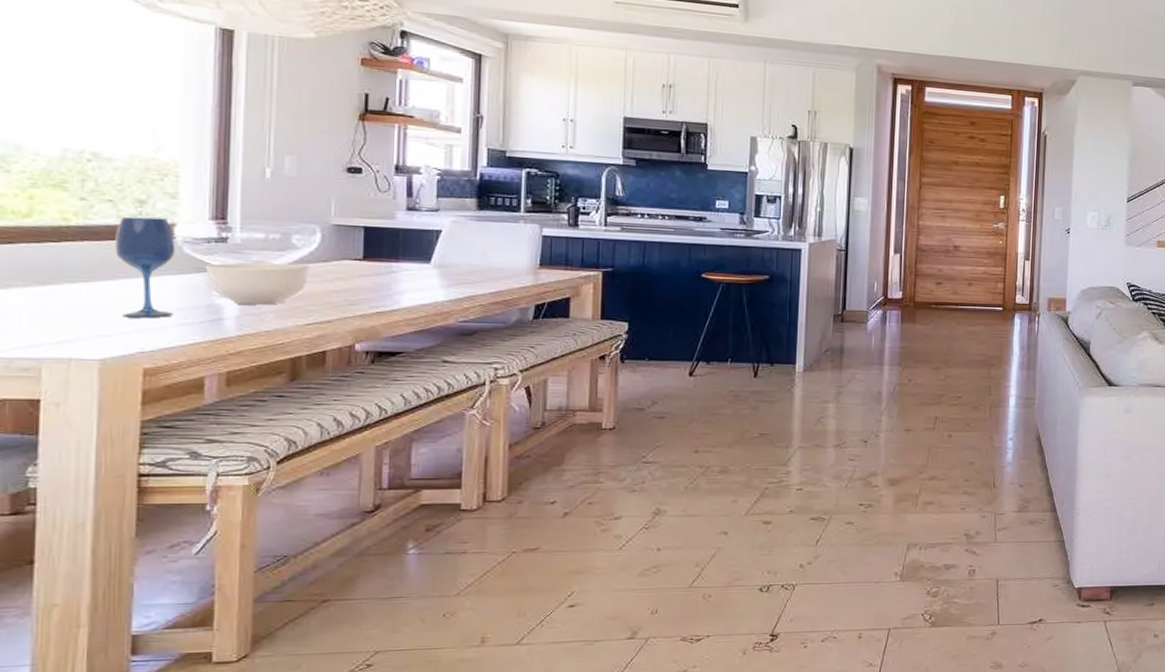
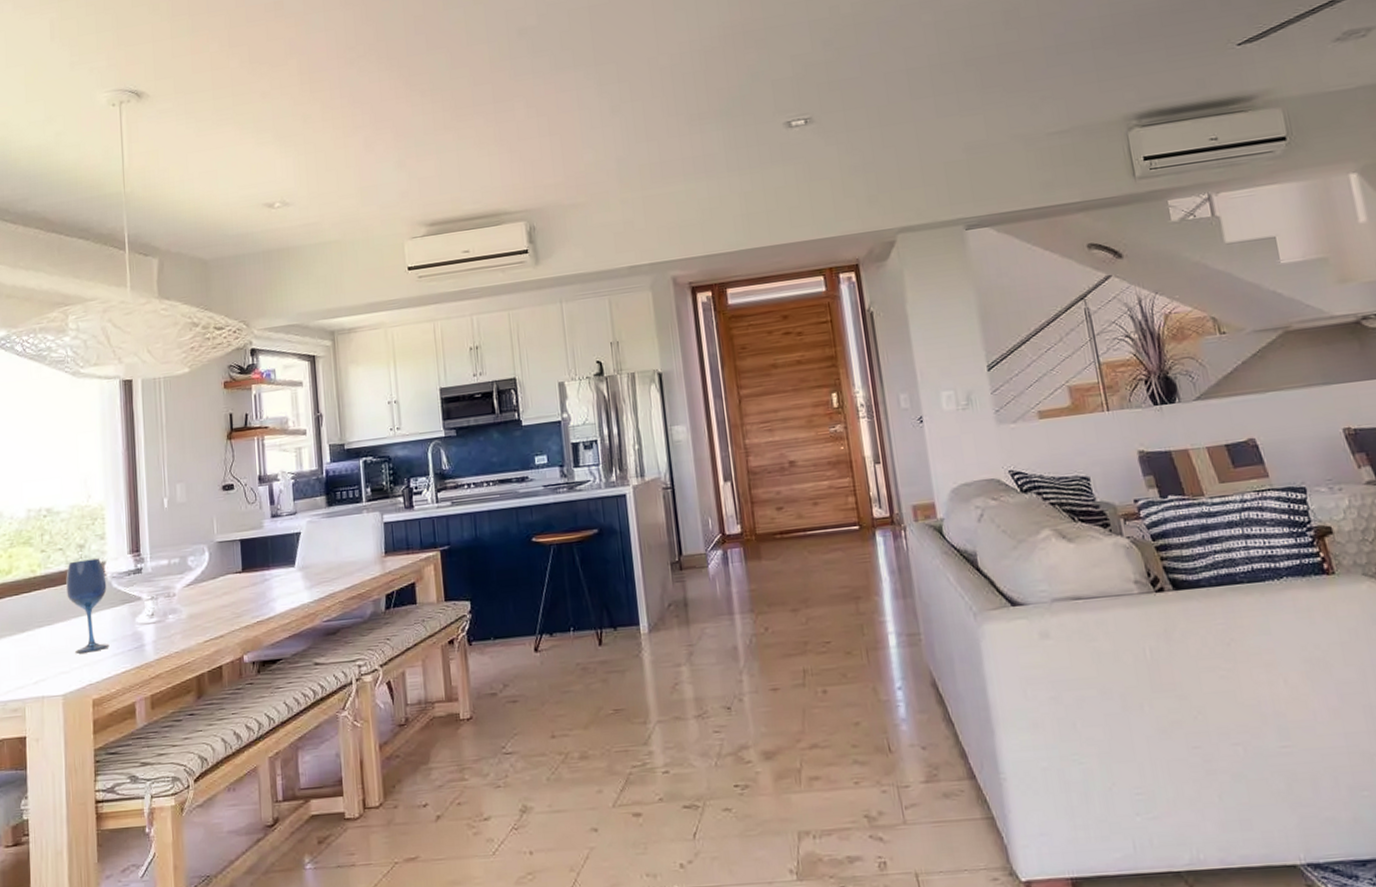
bowl: present [205,262,309,305] -> none [128,583,203,630]

